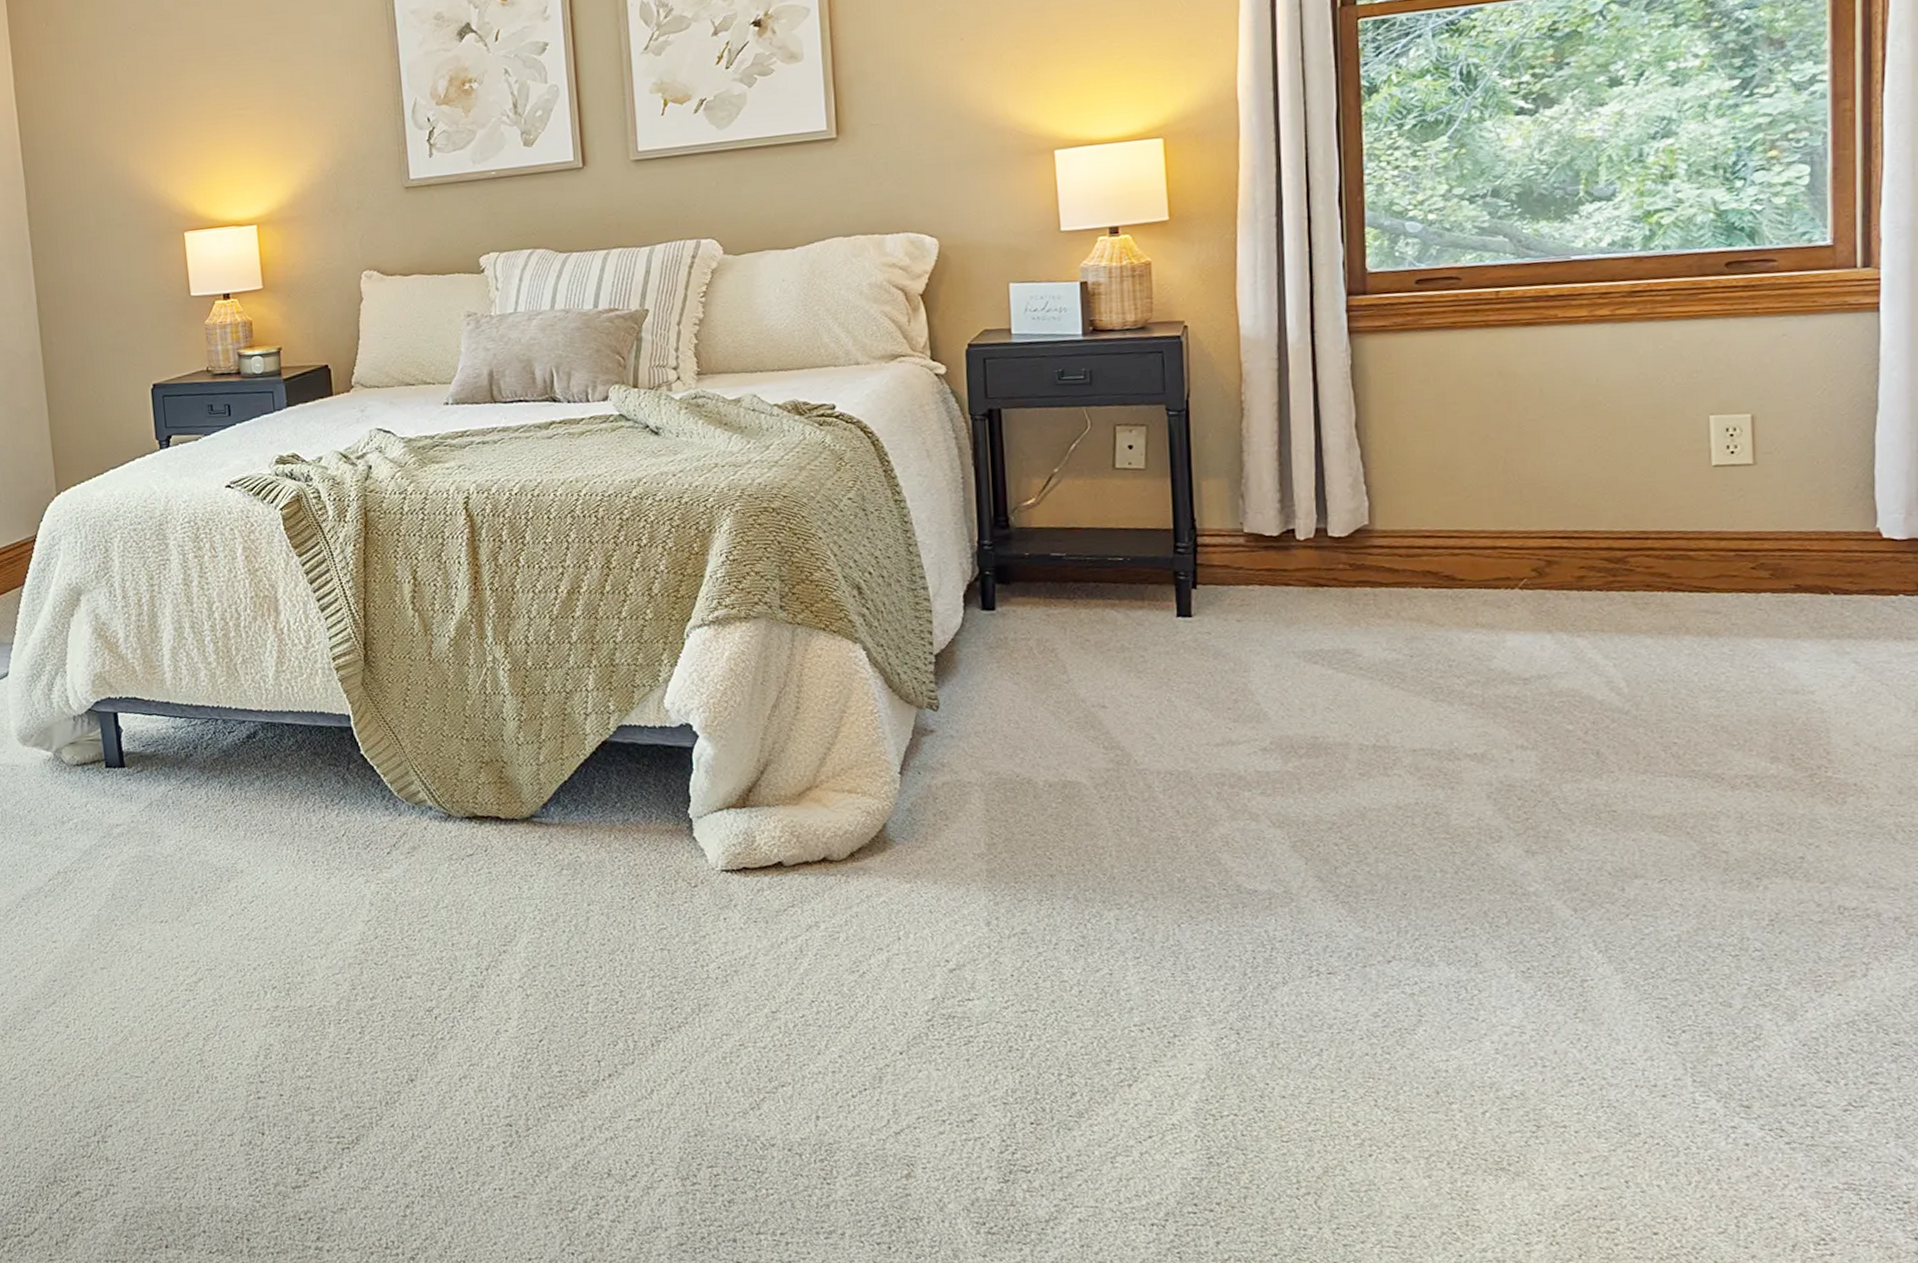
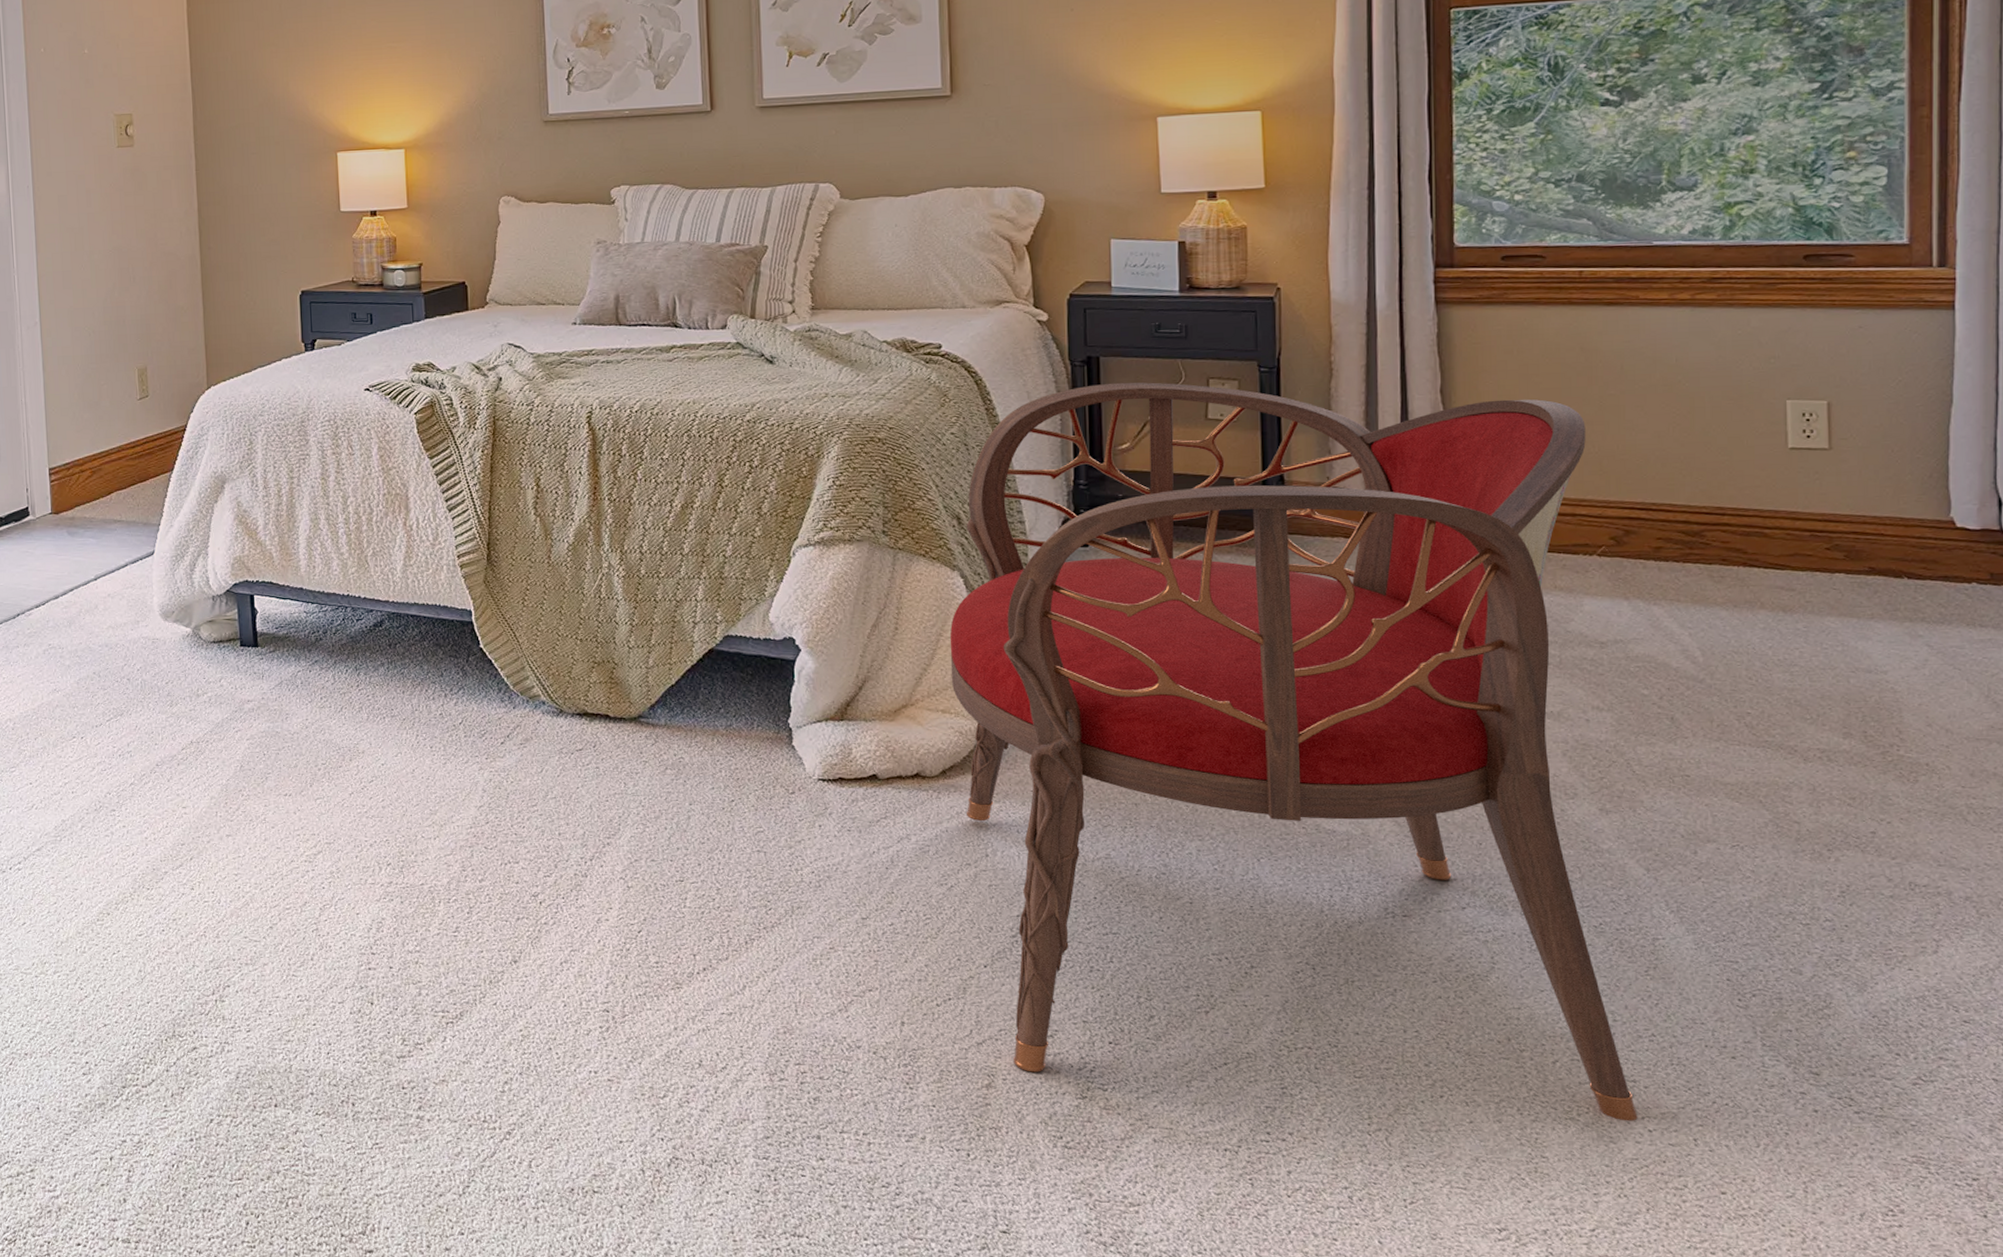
armchair: none [853,429,1569,1168] -> present [949,382,1638,1121]

